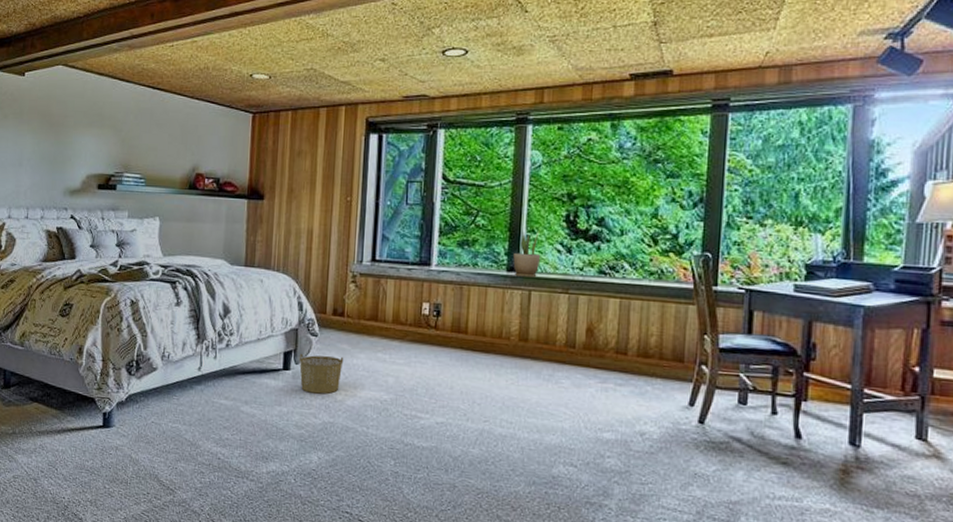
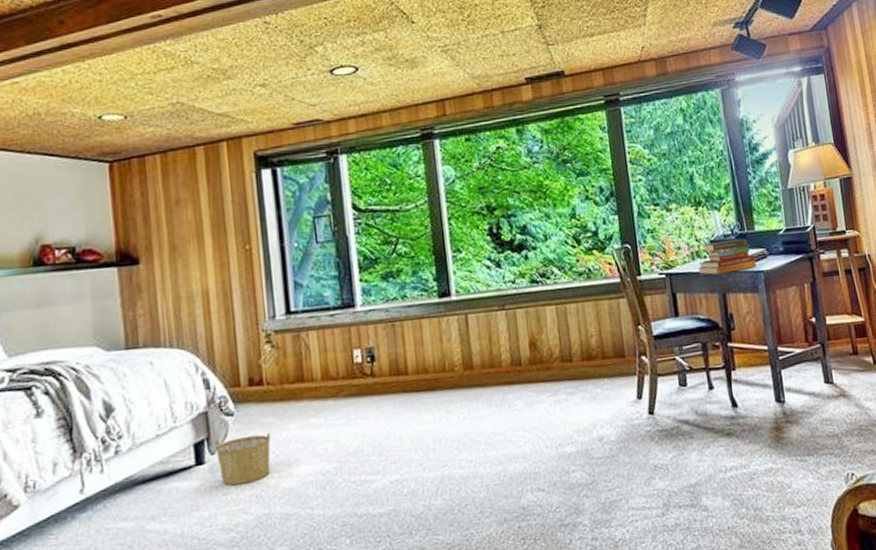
potted plant: present [513,231,541,278] -> none [442,249,472,302]
books: none [785,266,858,301] -> present [698,238,757,275]

